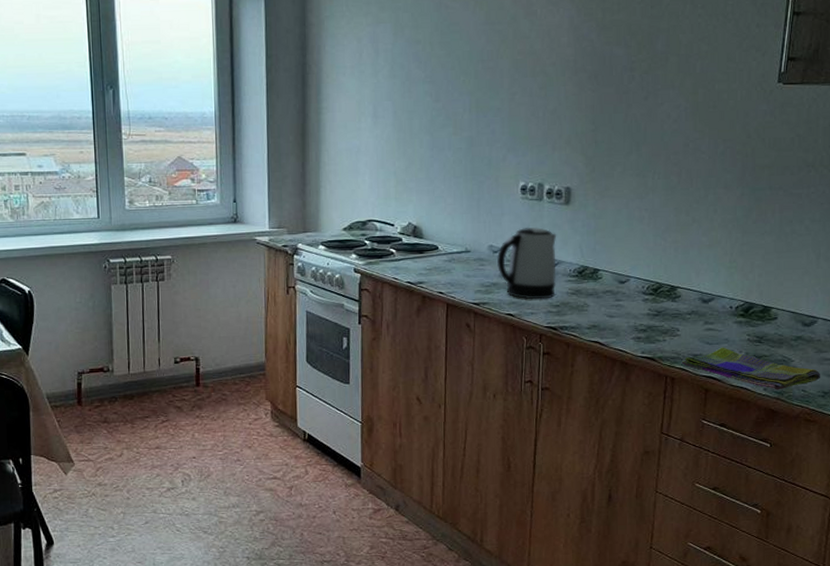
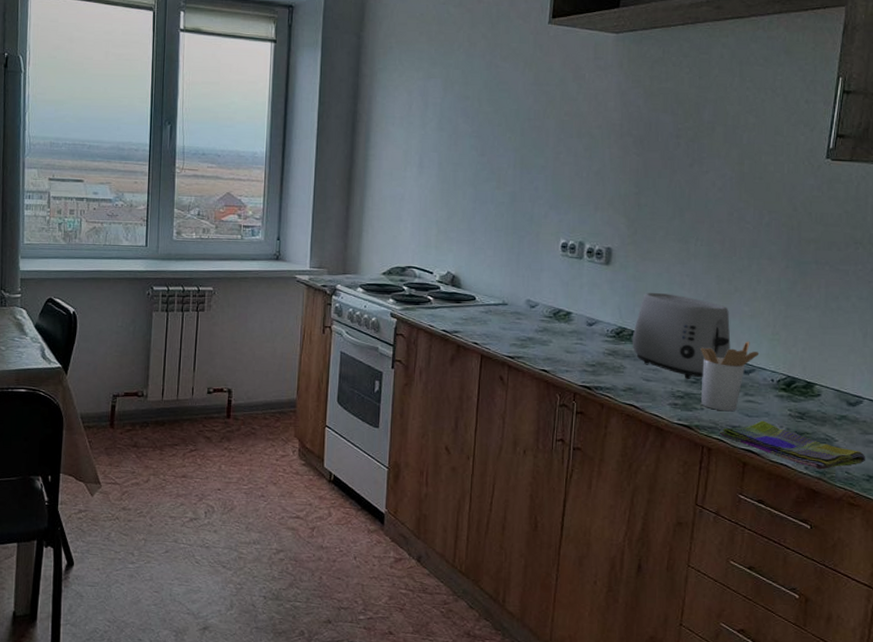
kettle: present [497,227,557,300] -> none [534,284,596,358]
toaster: none [594,228,690,313] -> present [632,292,731,380]
utensil holder: none [661,270,718,341] -> present [700,341,760,412]

